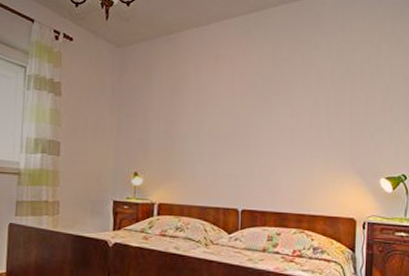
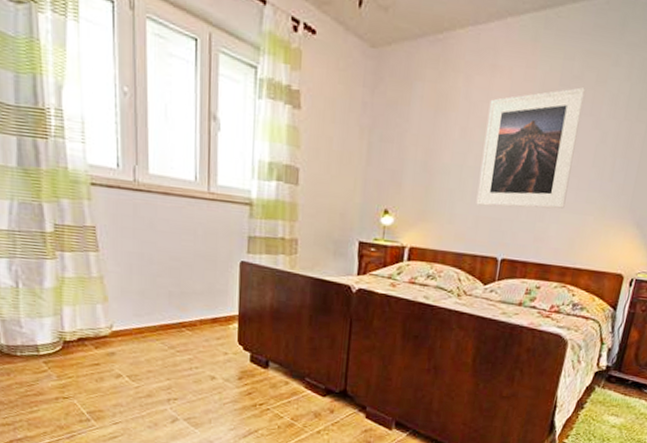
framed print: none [213,67,295,165] -> present [476,87,586,209]

